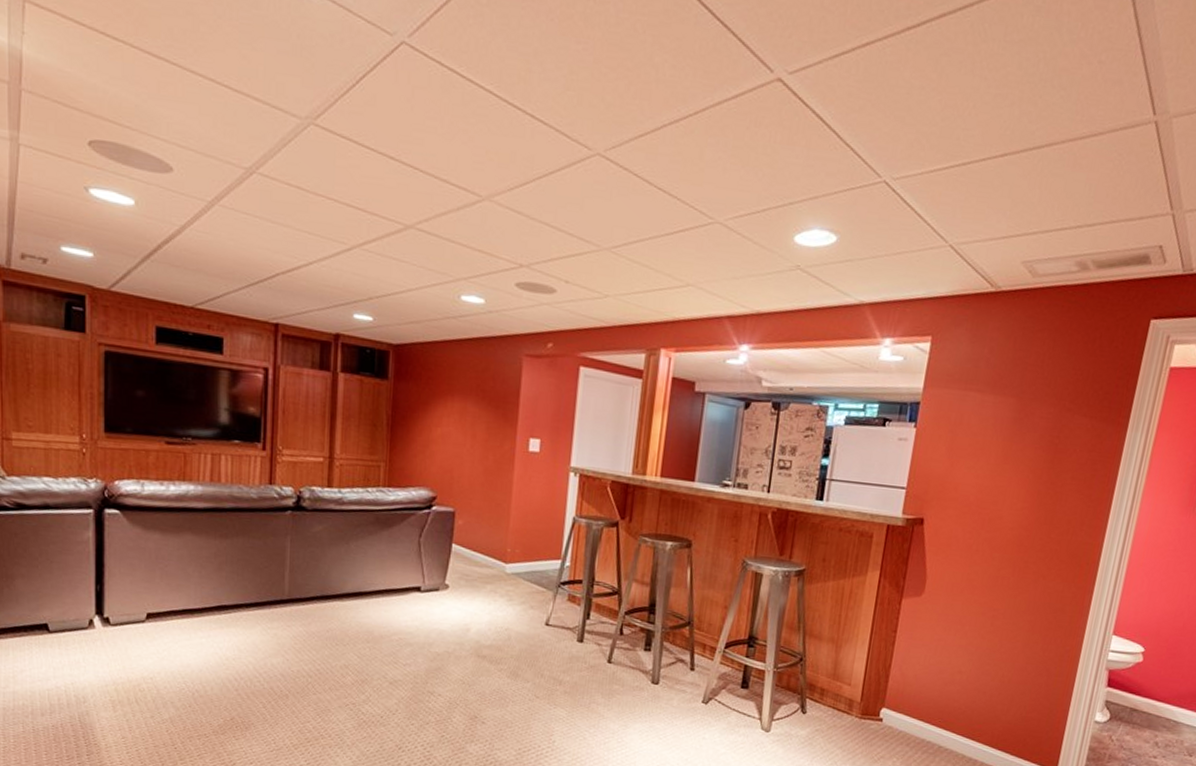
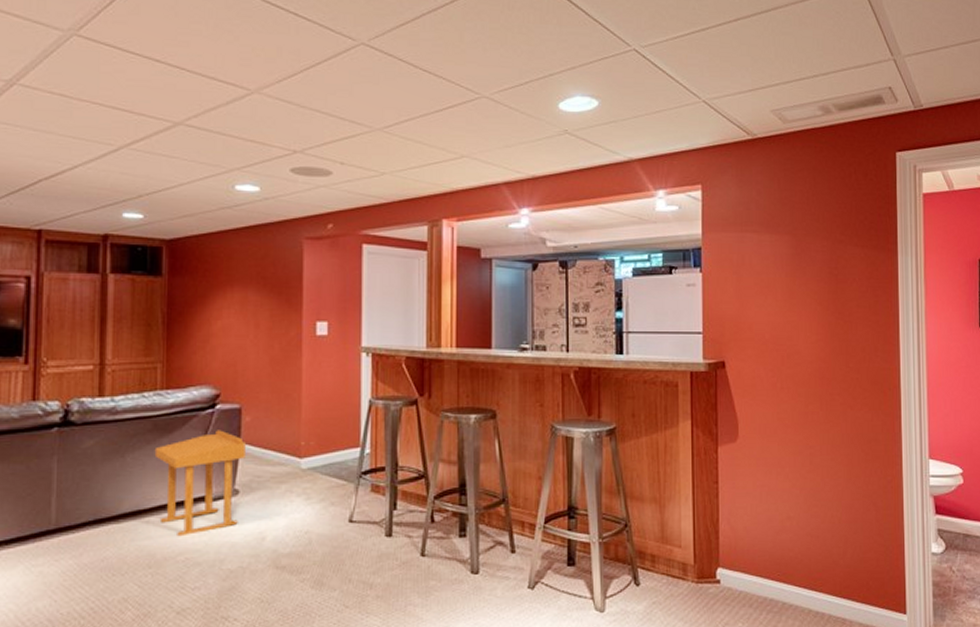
side table: none [375,529,457,620] -> present [154,430,245,537]

